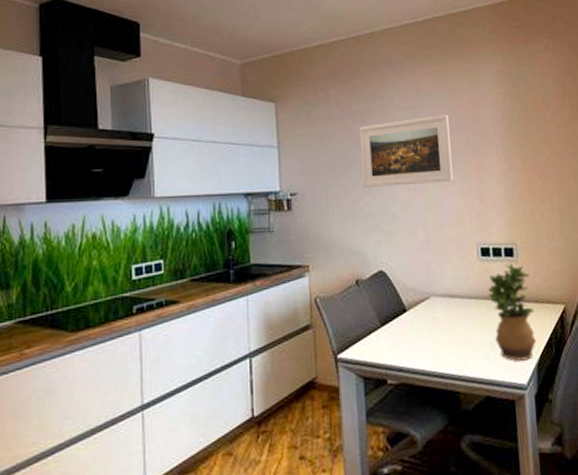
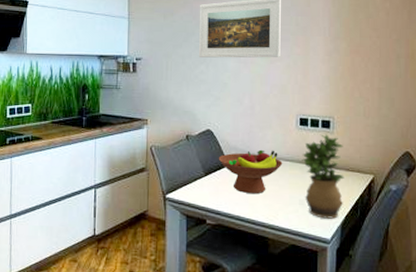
fruit bowl: none [394,287,467,343] -> present [218,149,283,194]

